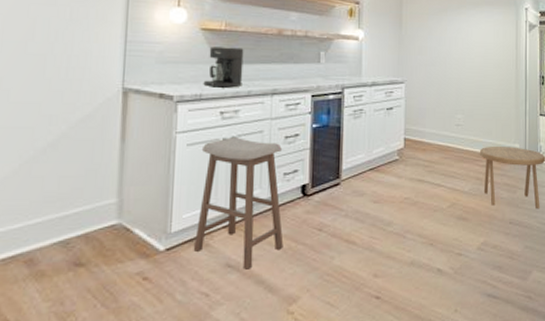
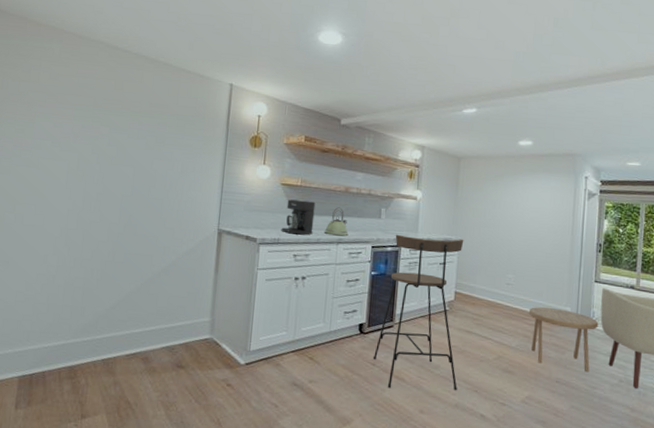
bar stool: present [193,136,284,270] -> none [267,276,344,390]
kettle: none [255,53,284,86] -> present [324,207,349,237]
bar stool: none [319,79,412,255] -> present [373,234,464,391]

